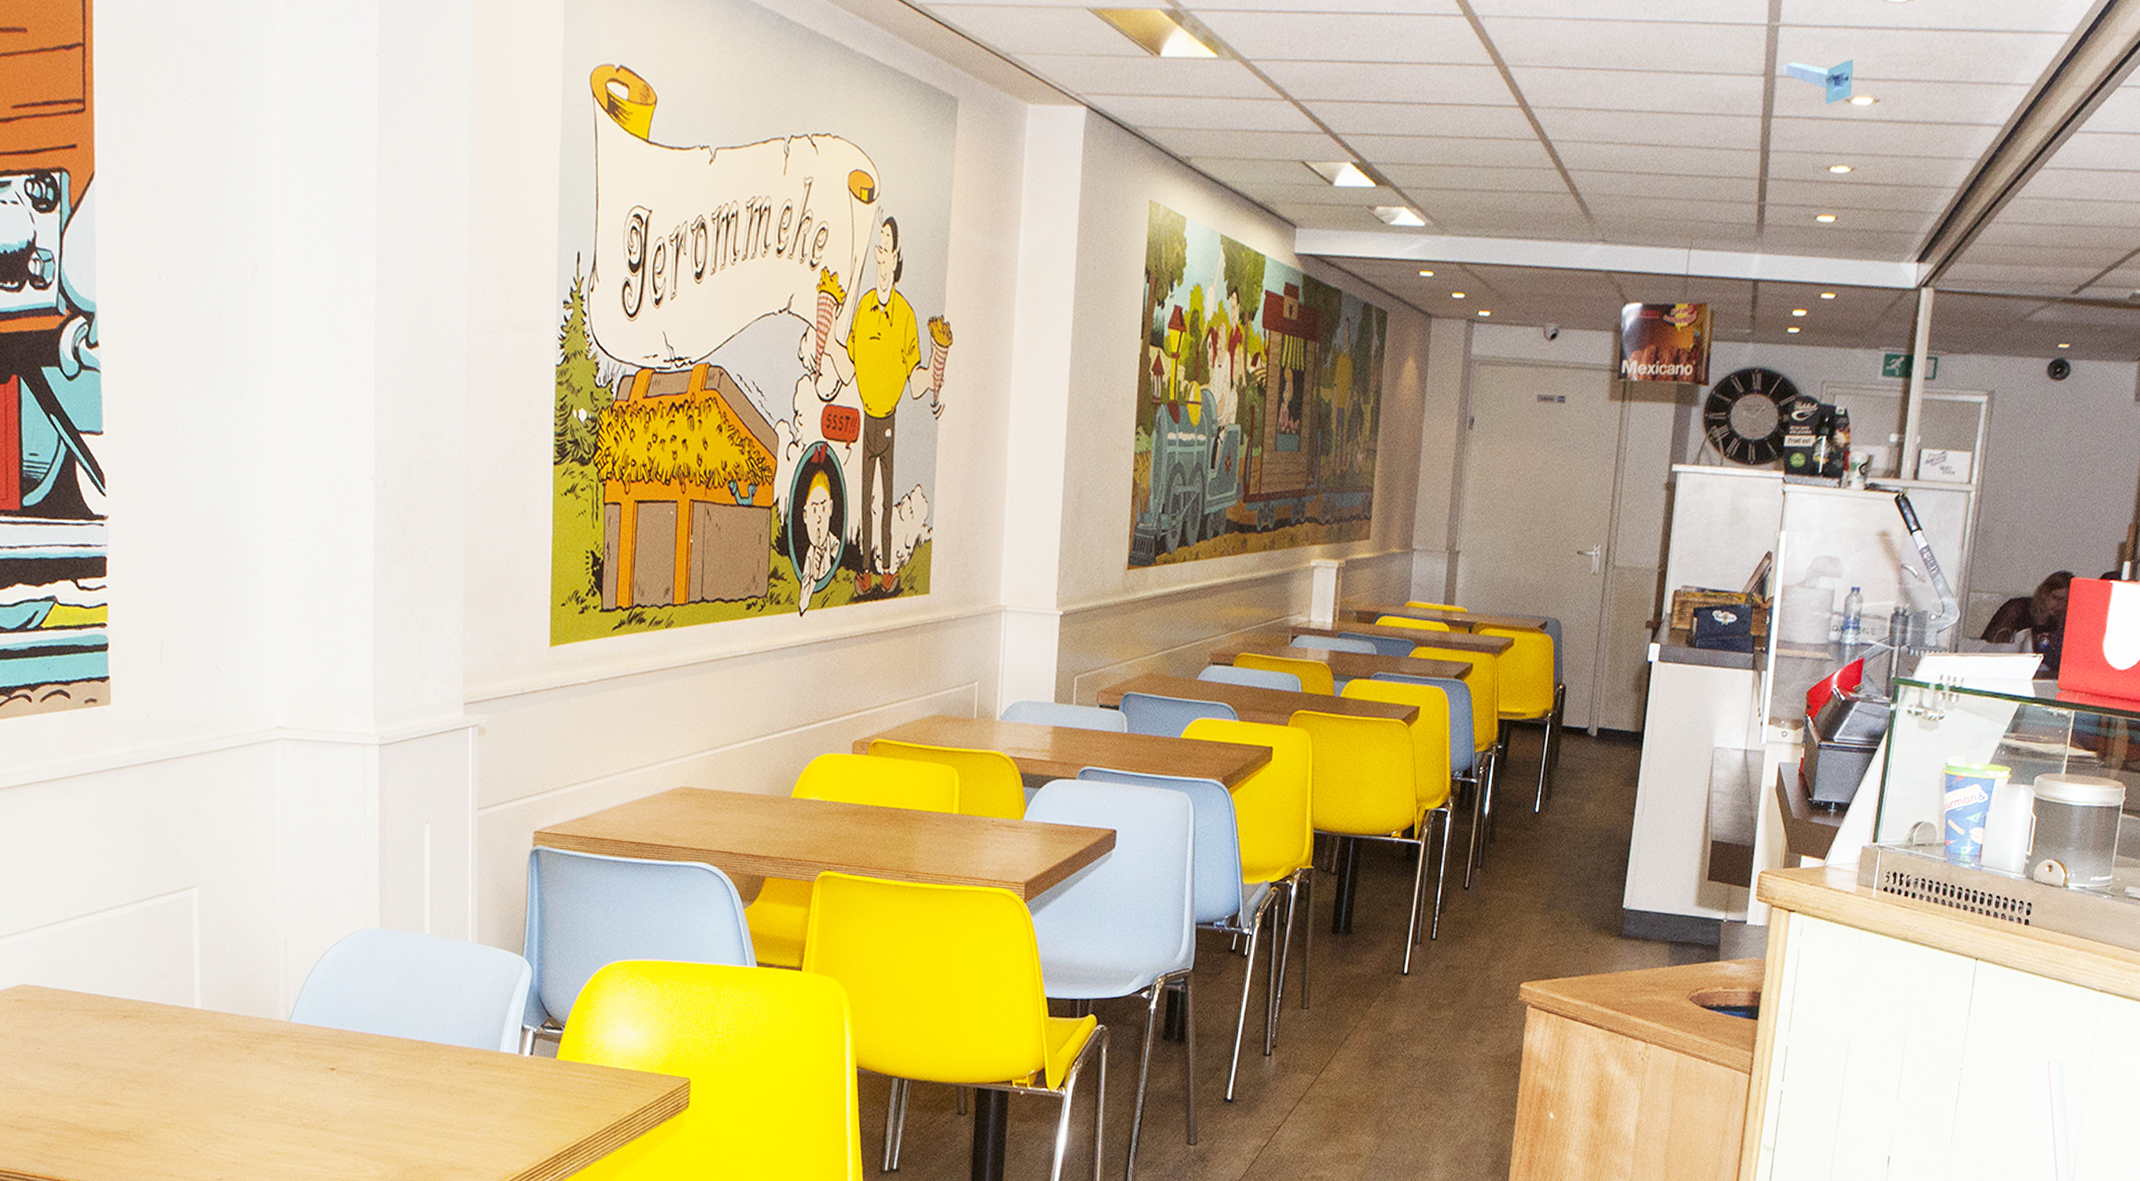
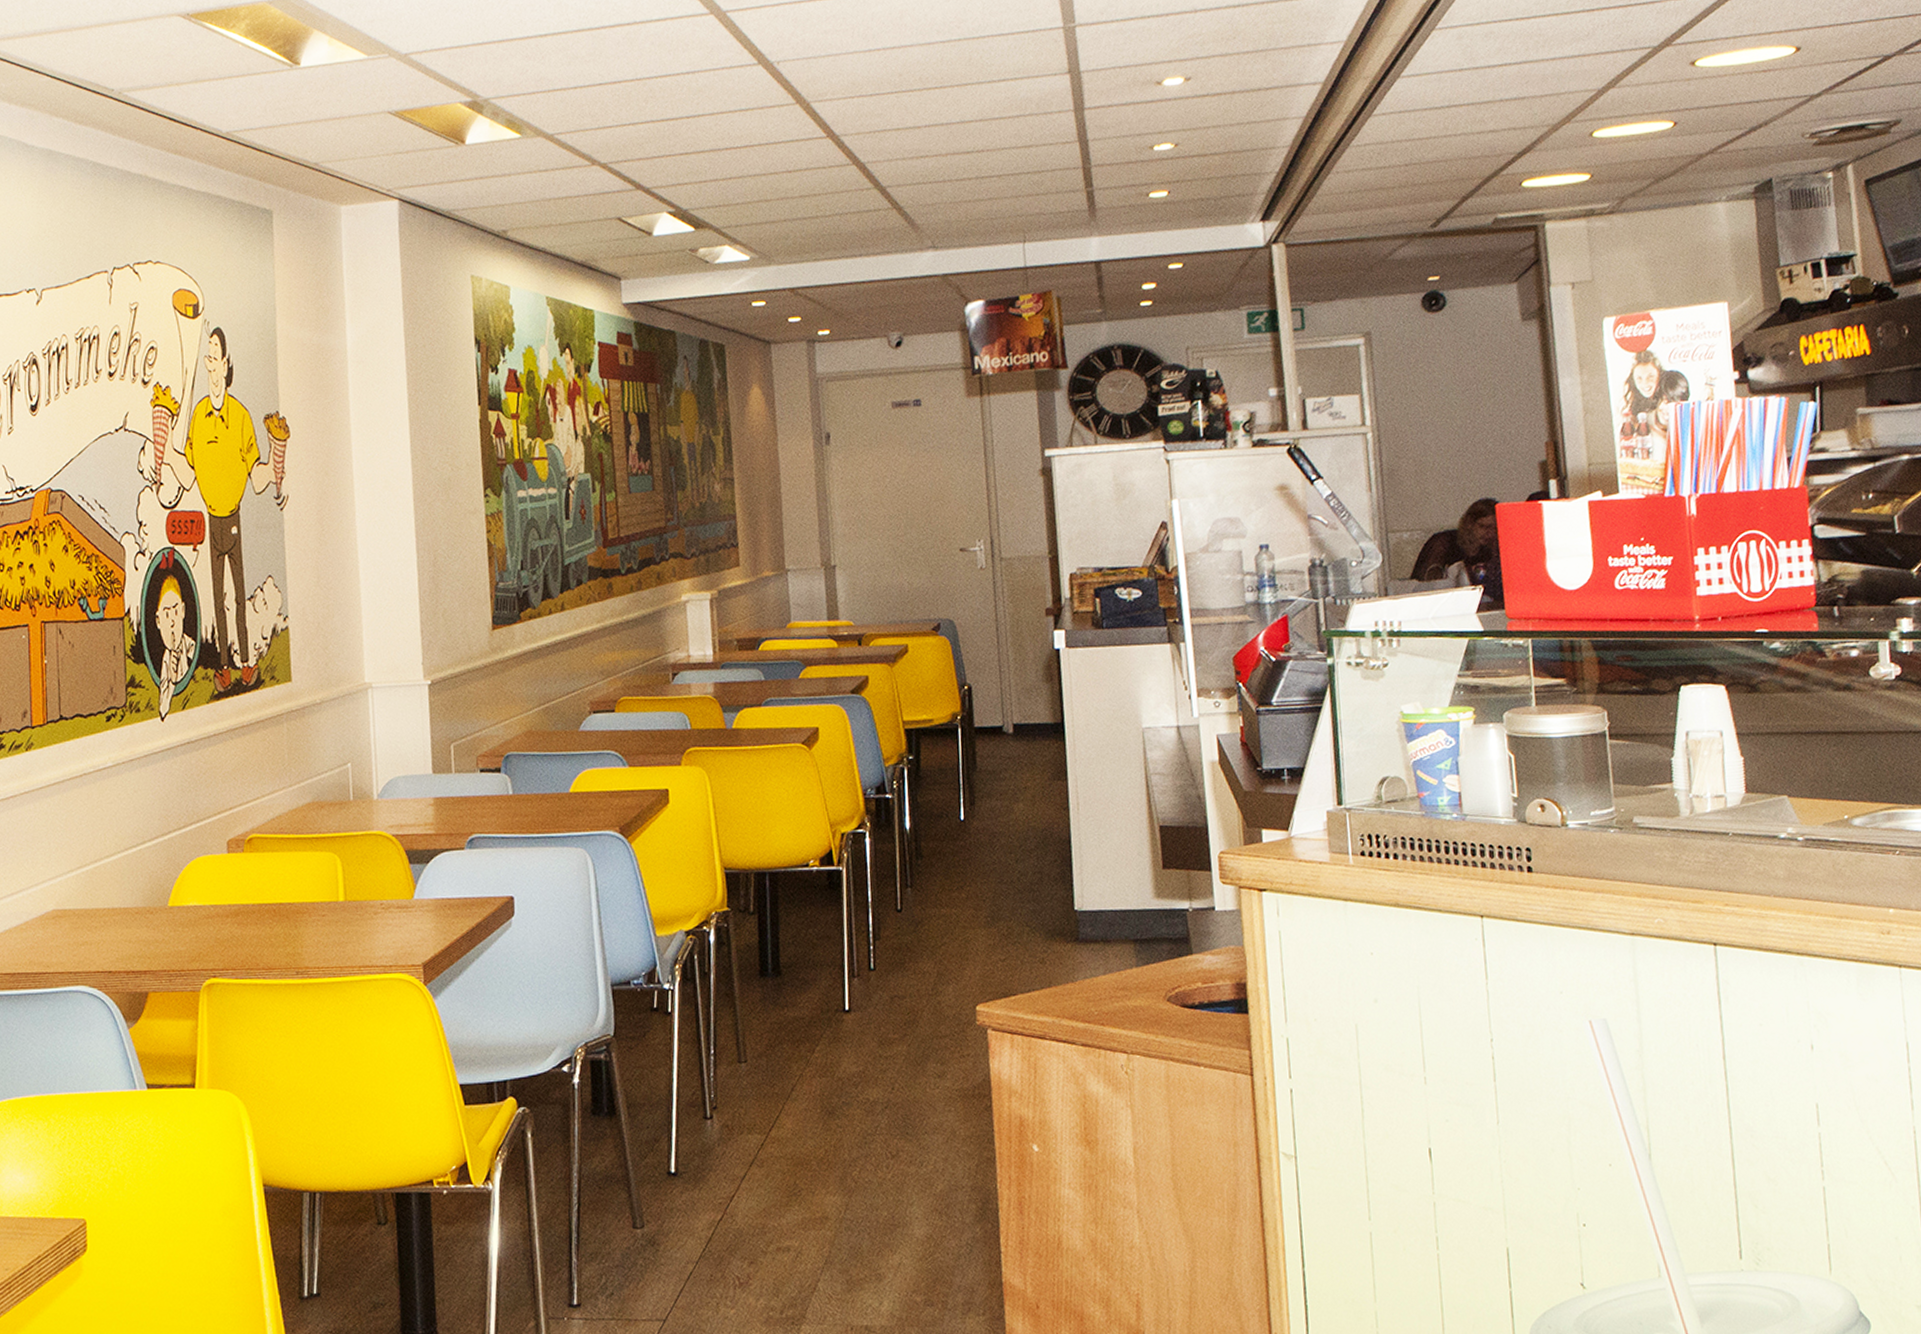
security camera: present [1782,59,1854,105] -> none [1086,45,1161,90]

